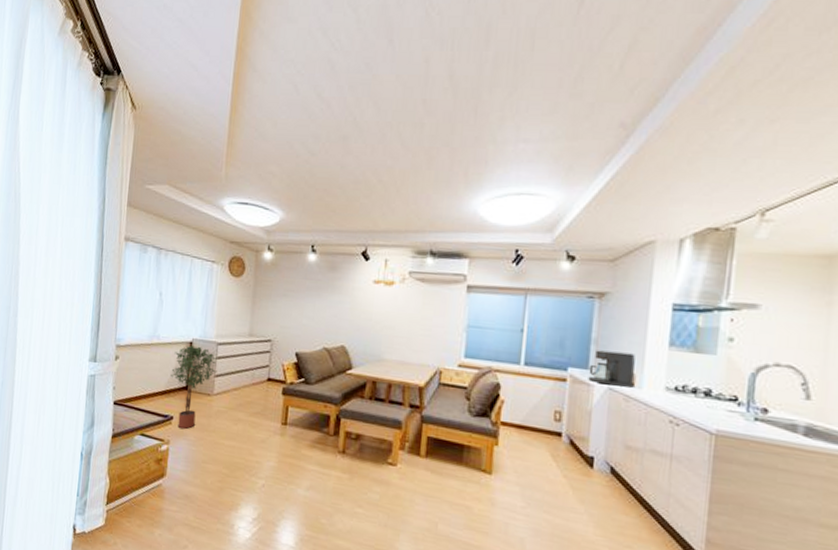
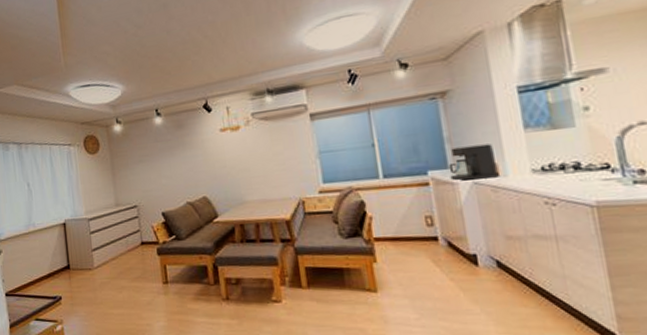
potted tree: present [171,345,217,430] -> none [51,225,93,307]

